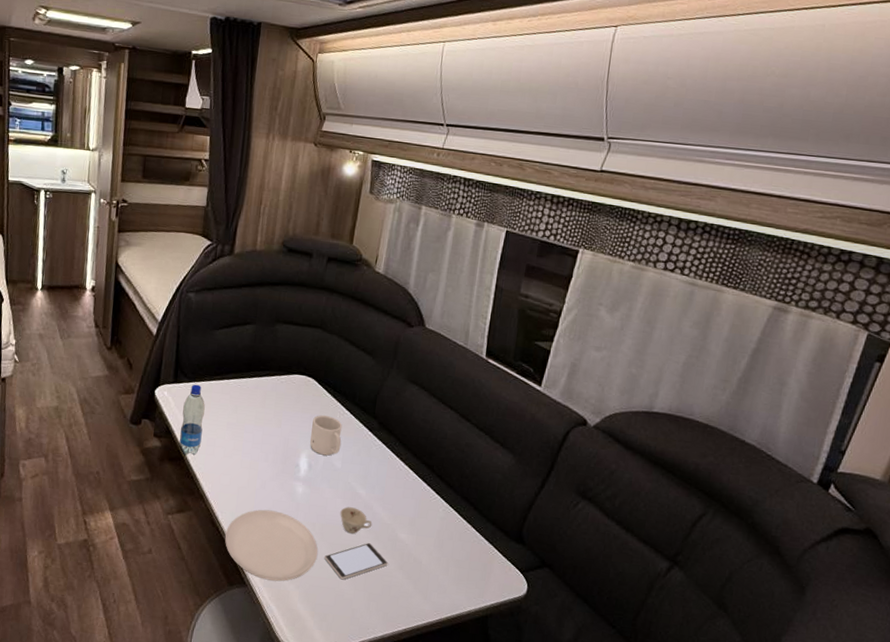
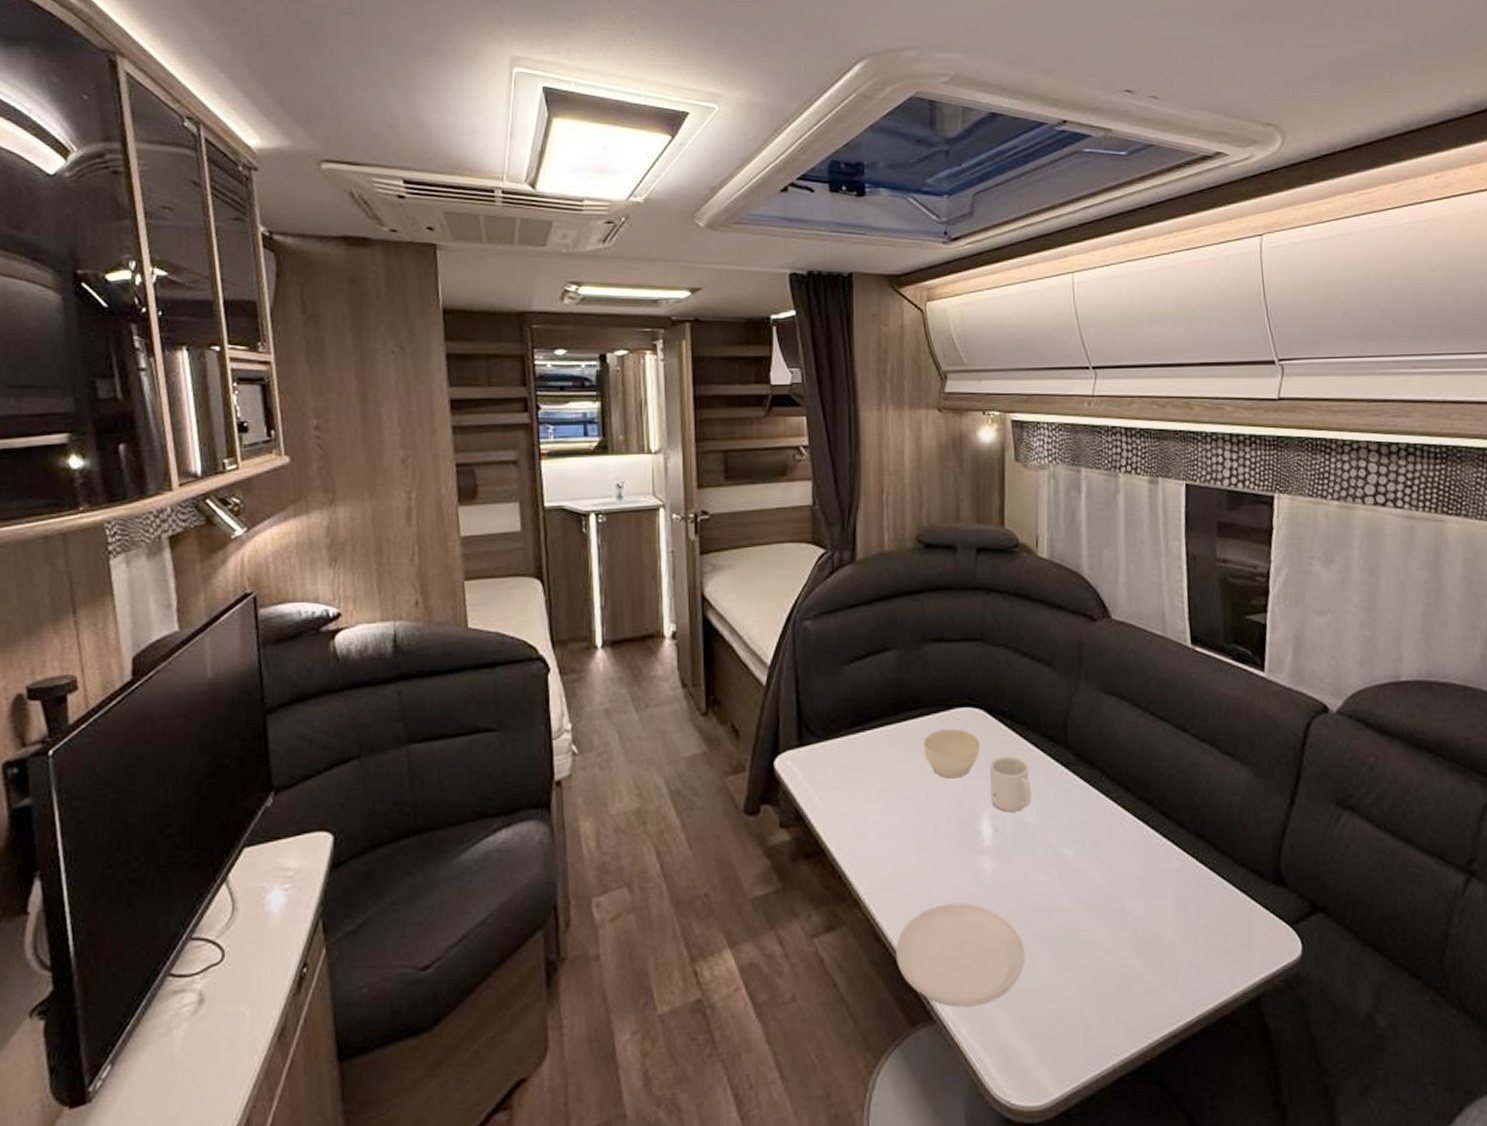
bottle: present [179,384,205,455] -> none [815,743,846,846]
bowl: none [265,388,308,425] -> present [923,728,980,779]
smartphone: present [324,542,388,580] -> none [1035,923,1120,985]
teacup: present [340,507,372,534] -> none [1045,877,1090,916]

